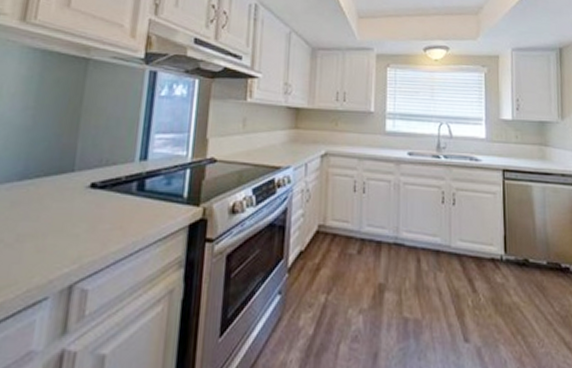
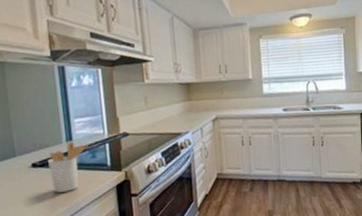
utensil holder: none [109,161,165,225] -> present [48,142,88,193]

